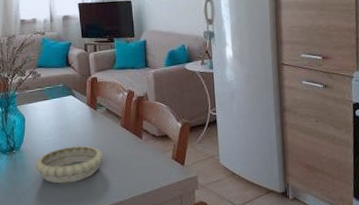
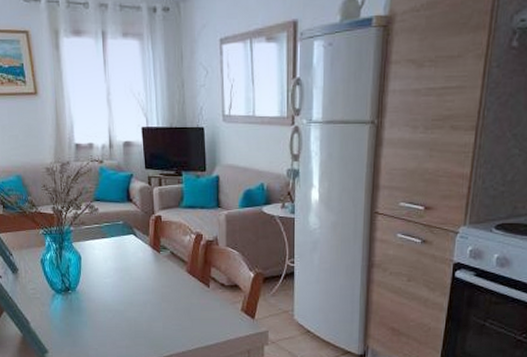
decorative bowl: present [35,145,104,184] -> none [92,290,166,329]

